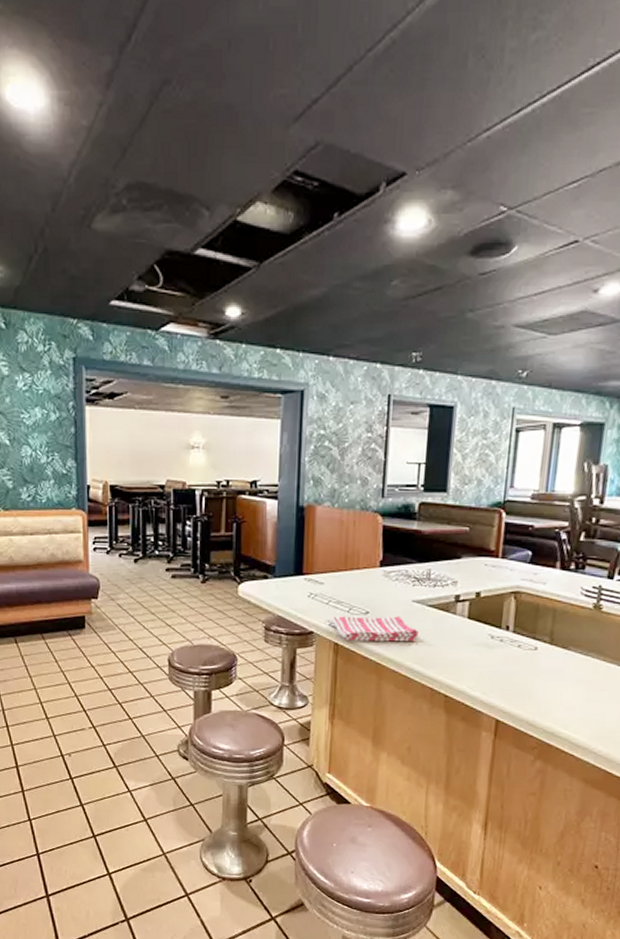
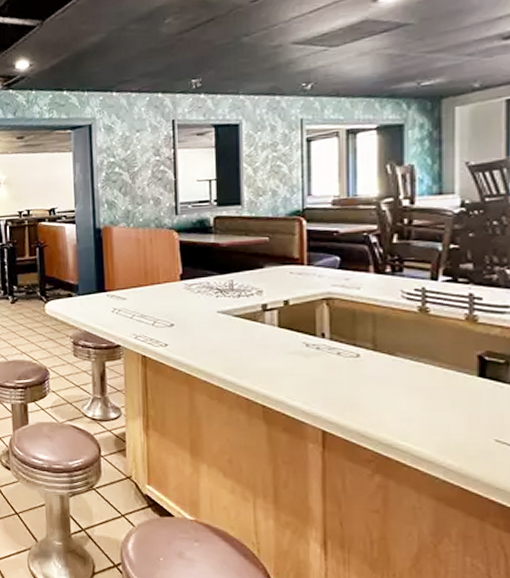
dish towel: present [330,616,418,642] -> none [136,327,227,353]

